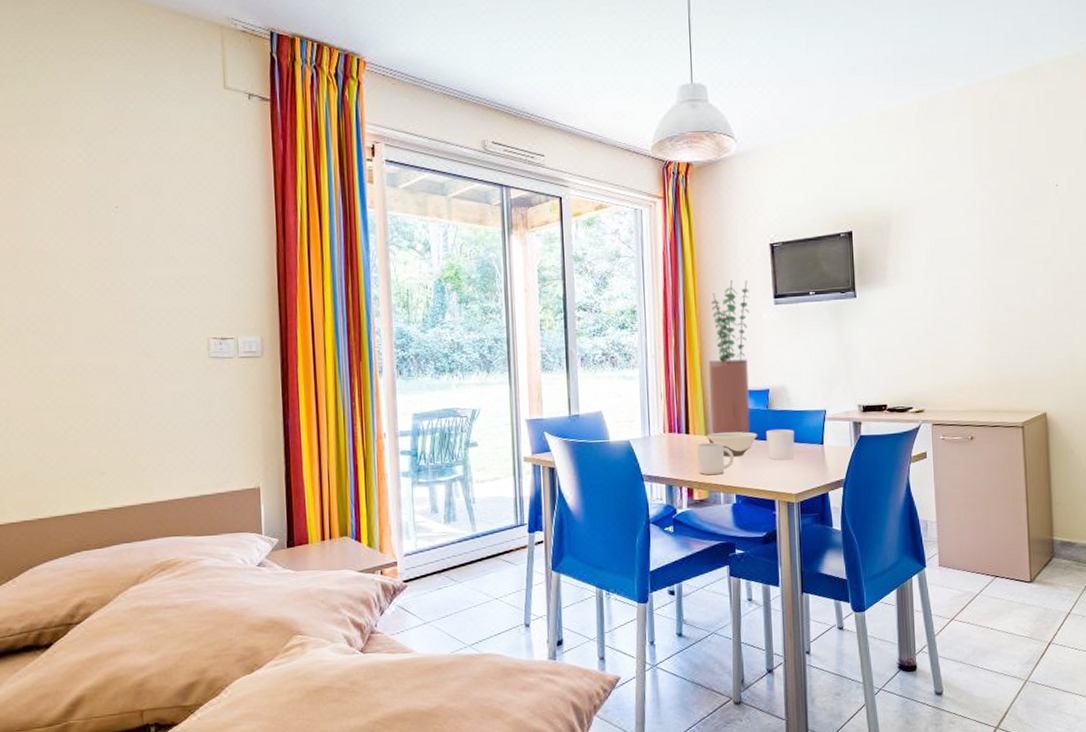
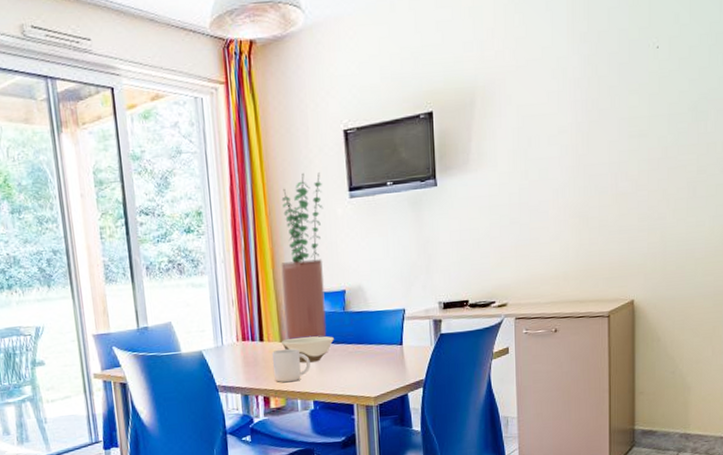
mug: present [765,429,795,461] -> none [342,331,373,364]

